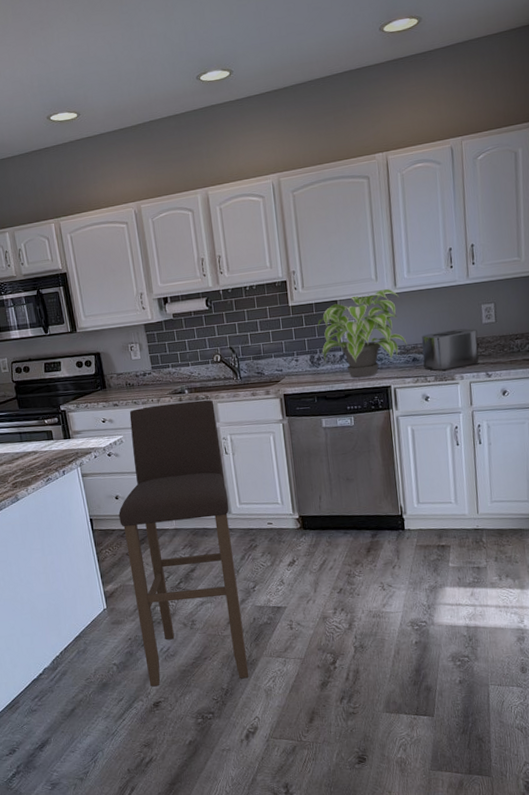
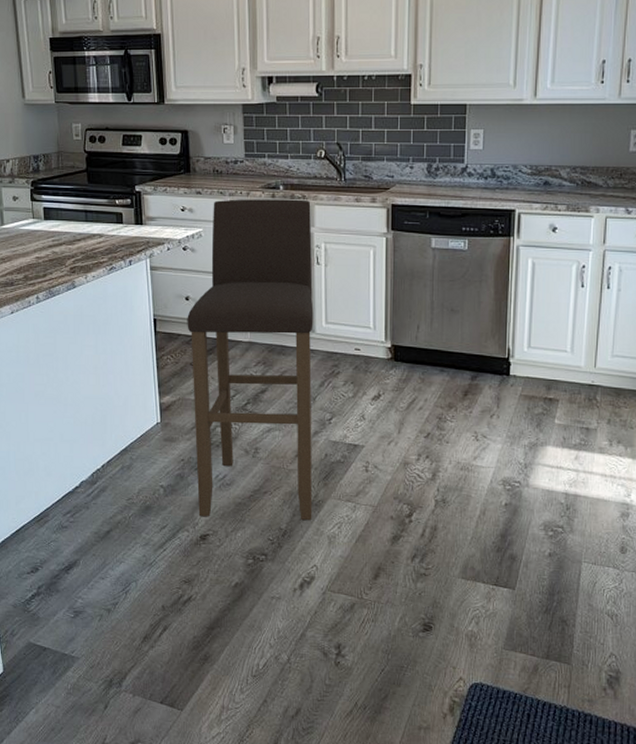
plant: present [317,289,407,378] -> none [440,99,540,197]
toaster: present [421,328,479,372] -> none [556,155,622,201]

